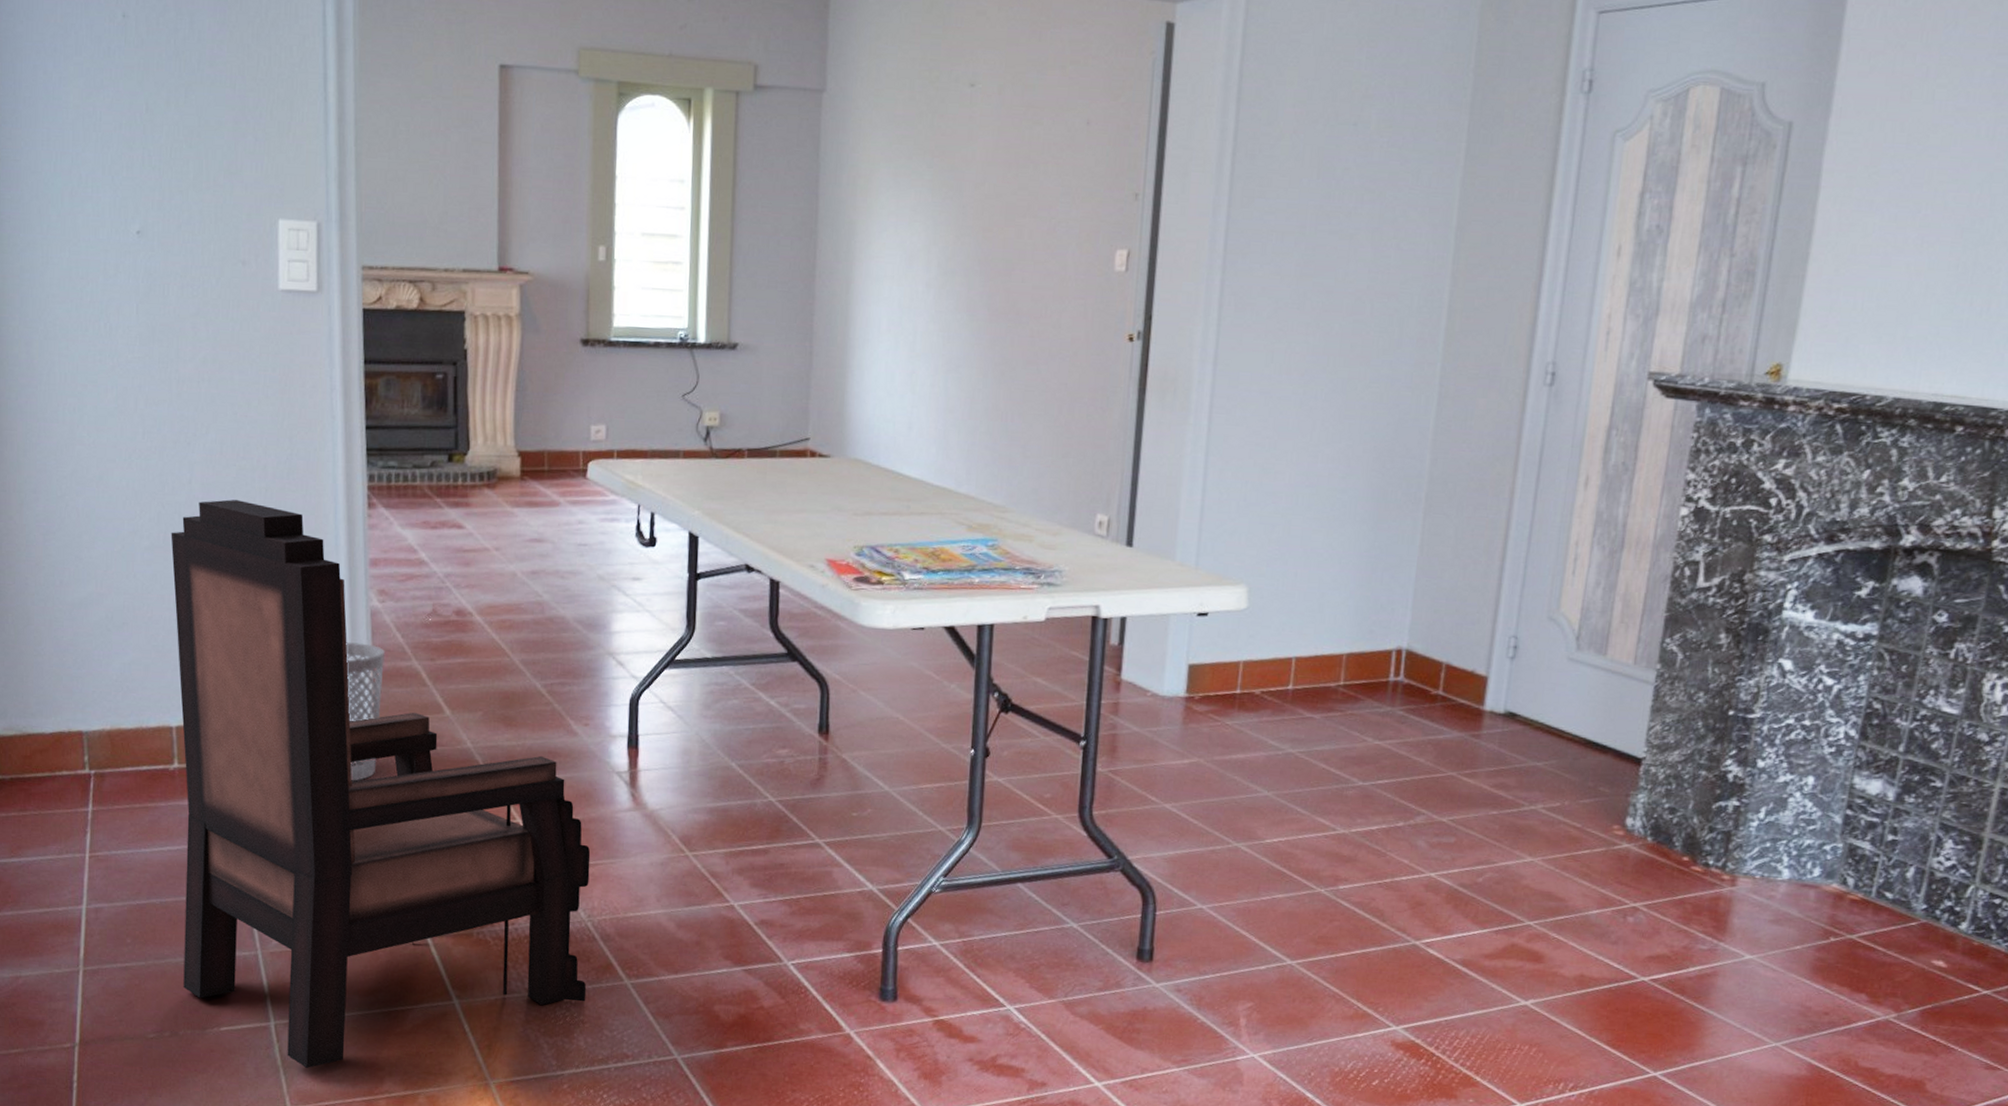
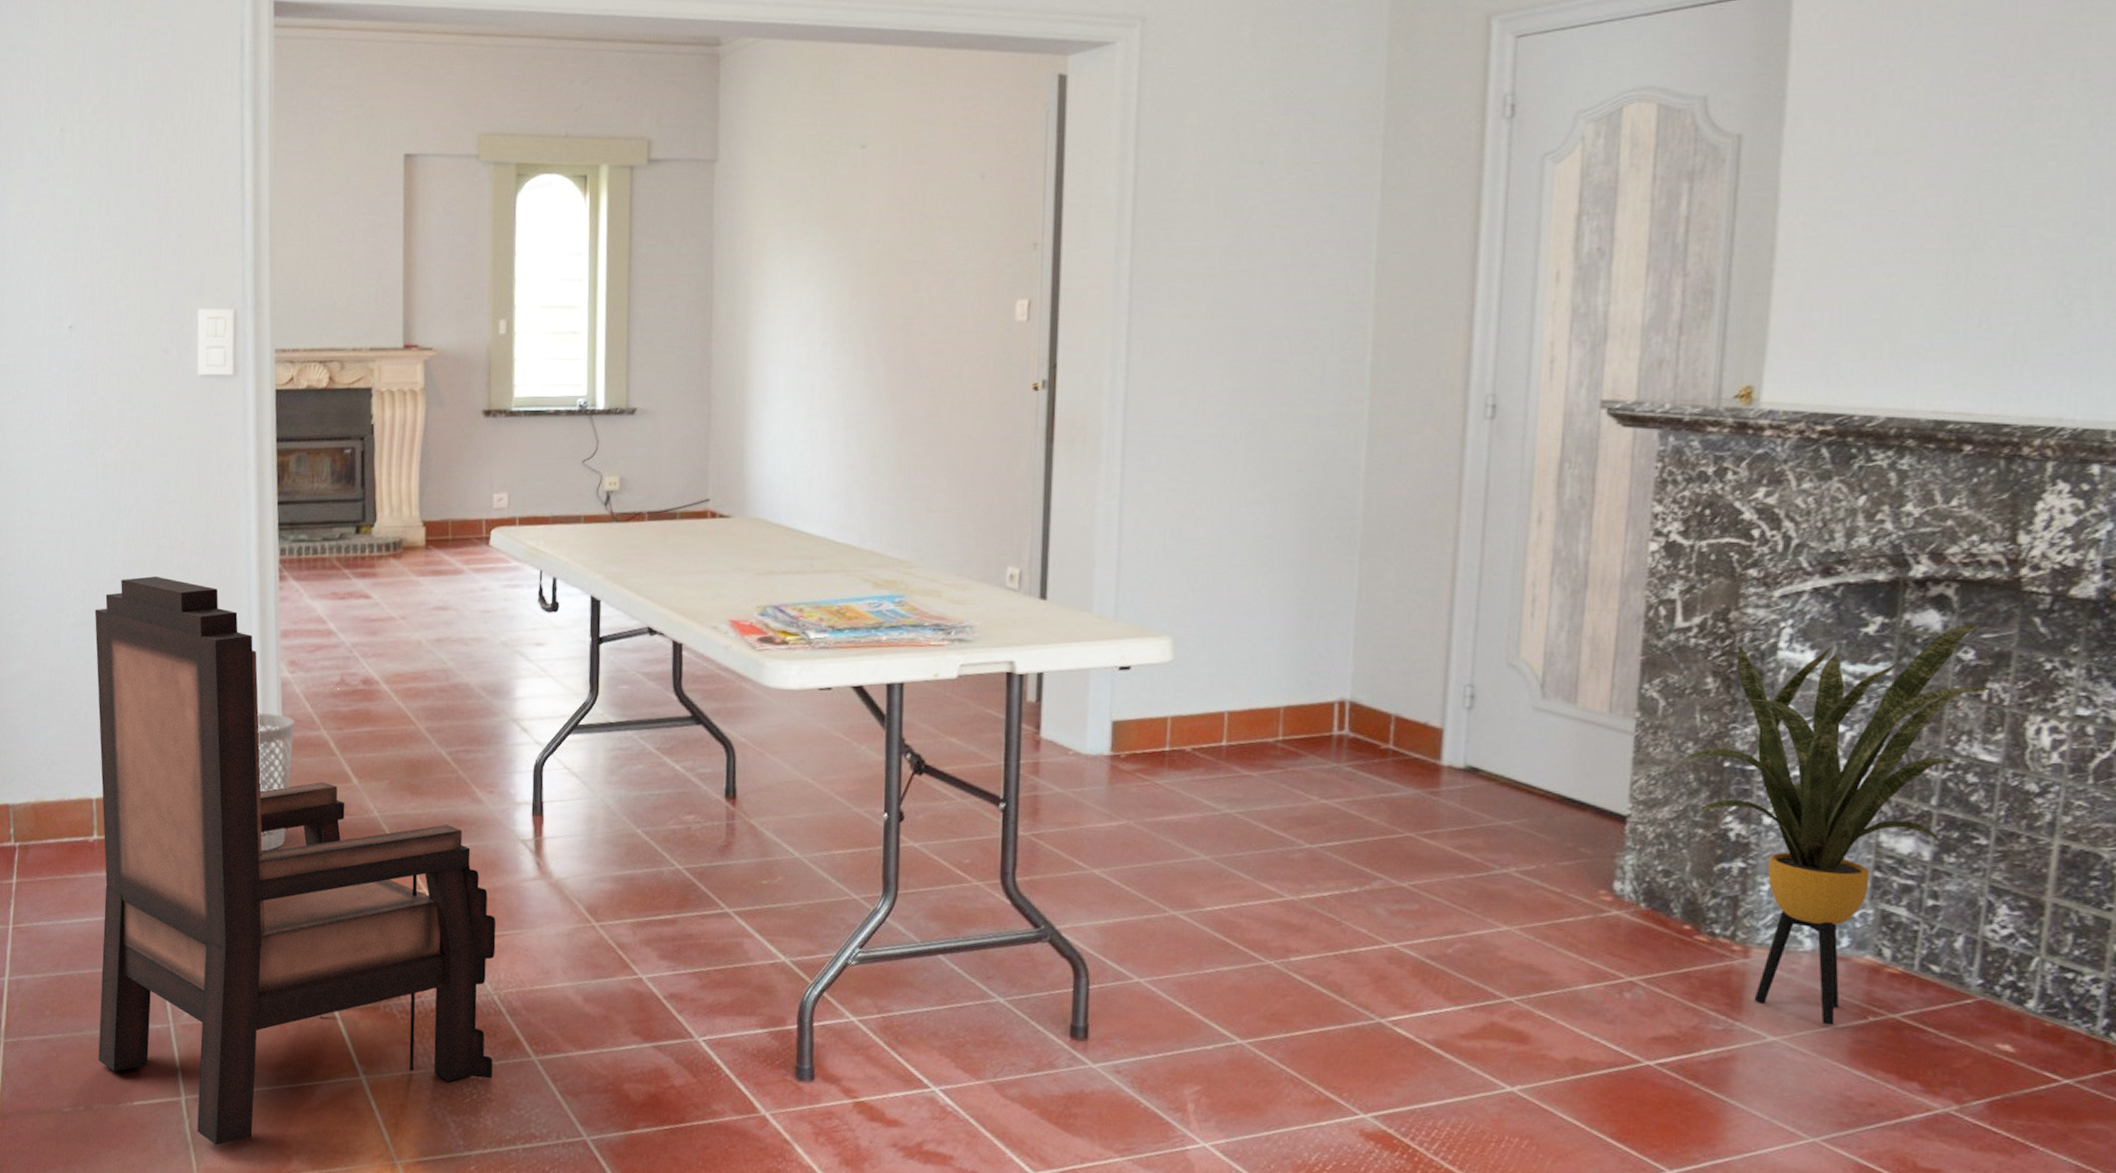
house plant: none [1689,588,1961,945] -> present [1677,622,1995,1025]

